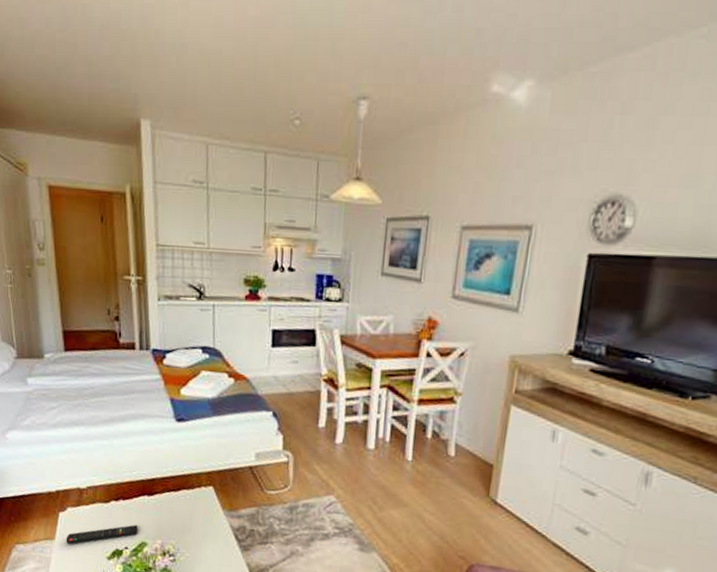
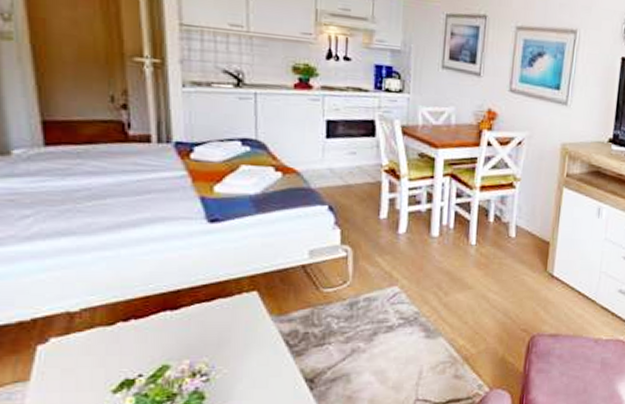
remote control: present [66,525,138,544] -> none [47,347,157,384]

